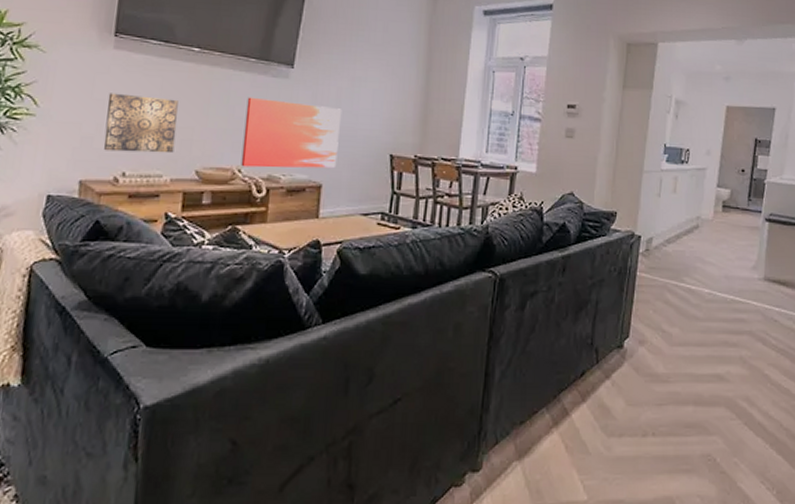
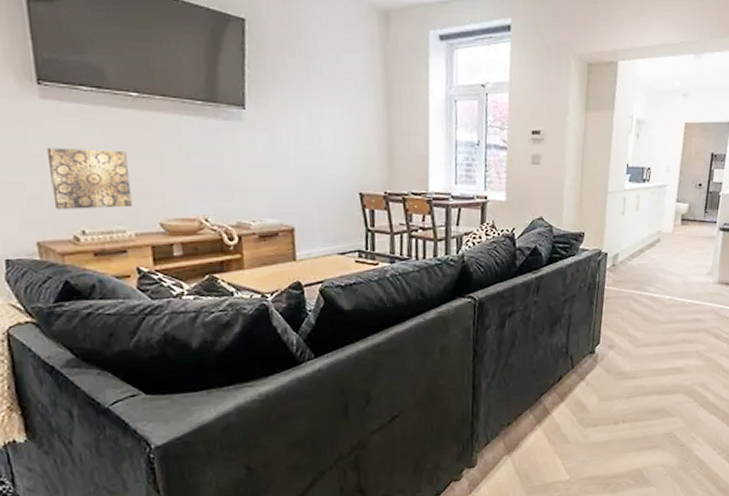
wall art: present [241,97,342,169] -> none [201,142,306,216]

